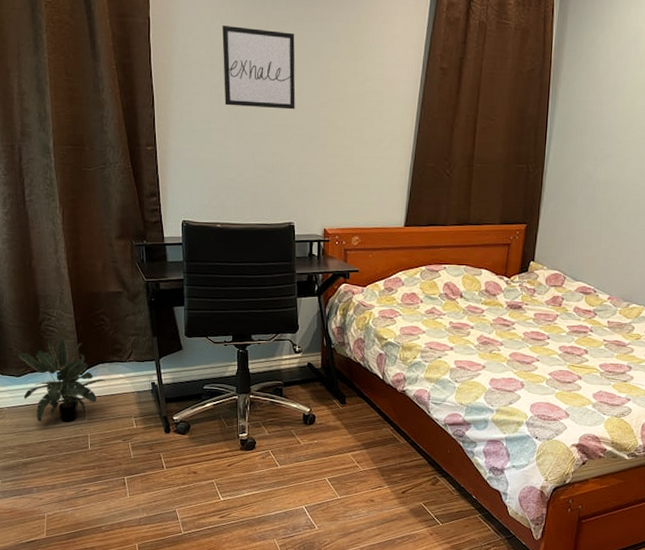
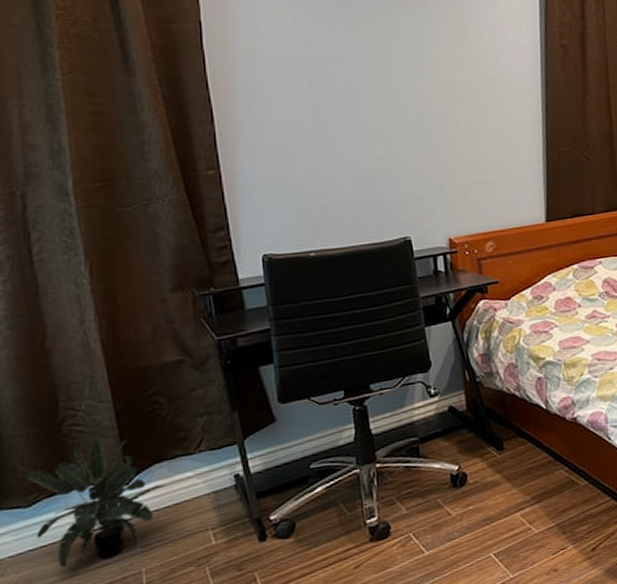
wall art: present [222,25,296,110] -> none [296,21,397,111]

